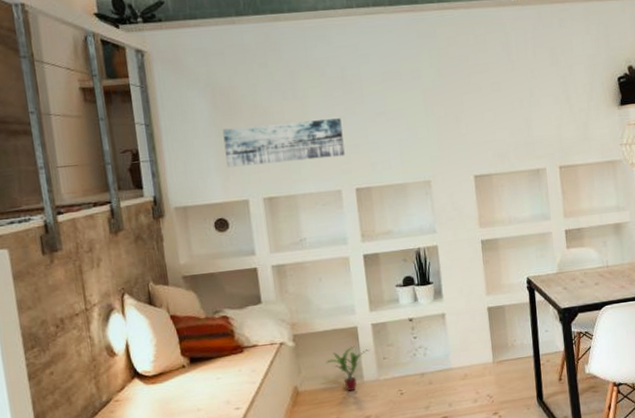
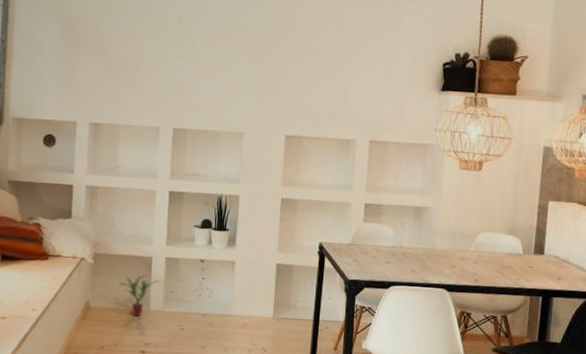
wall art: present [222,118,345,168] -> none [63,54,171,96]

